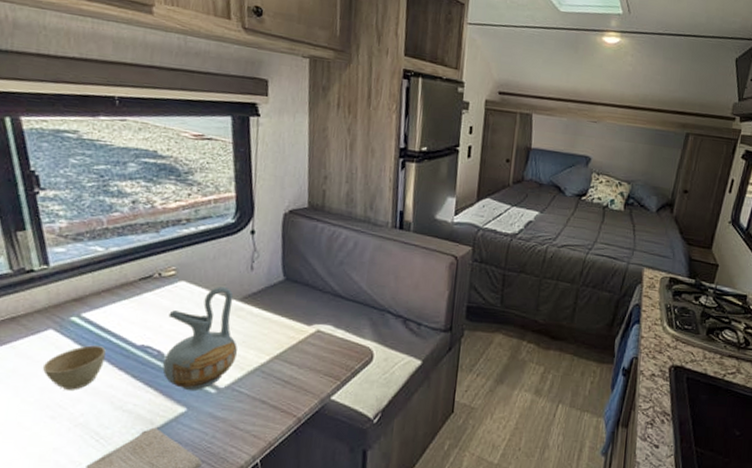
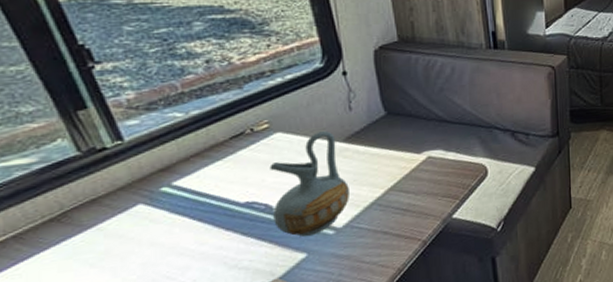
cup: present [42,345,106,390] -> none [138,210,208,261]

